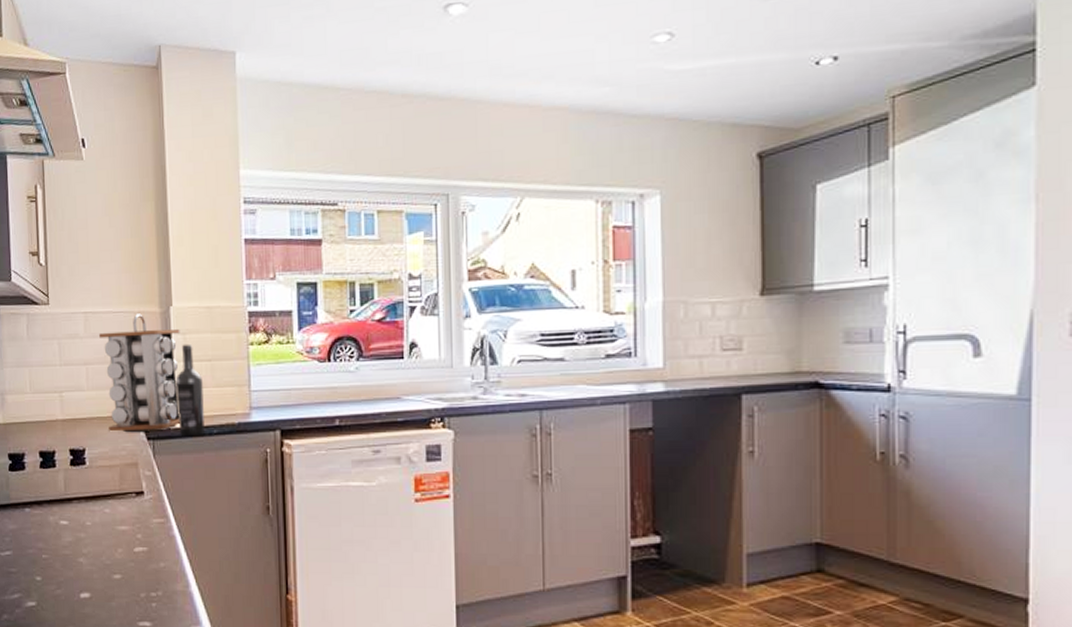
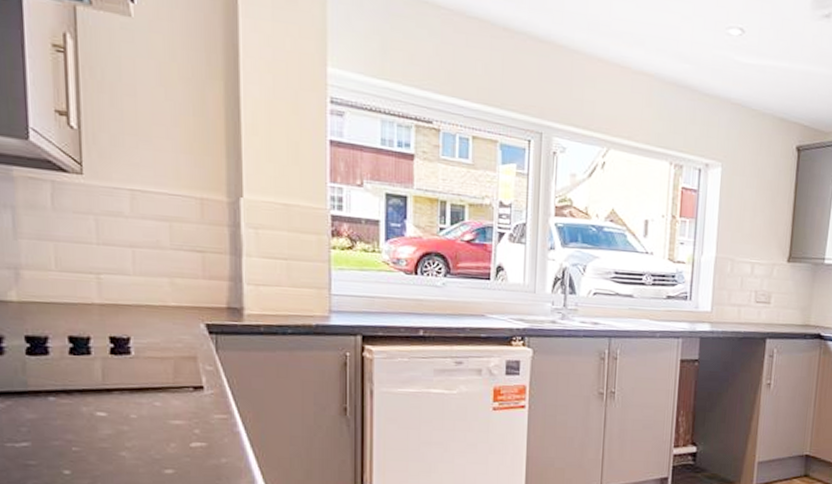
spice rack: present [99,313,180,432] -> none [150,200,252,326]
wine bottle: present [175,343,205,437] -> none [245,238,277,335]

